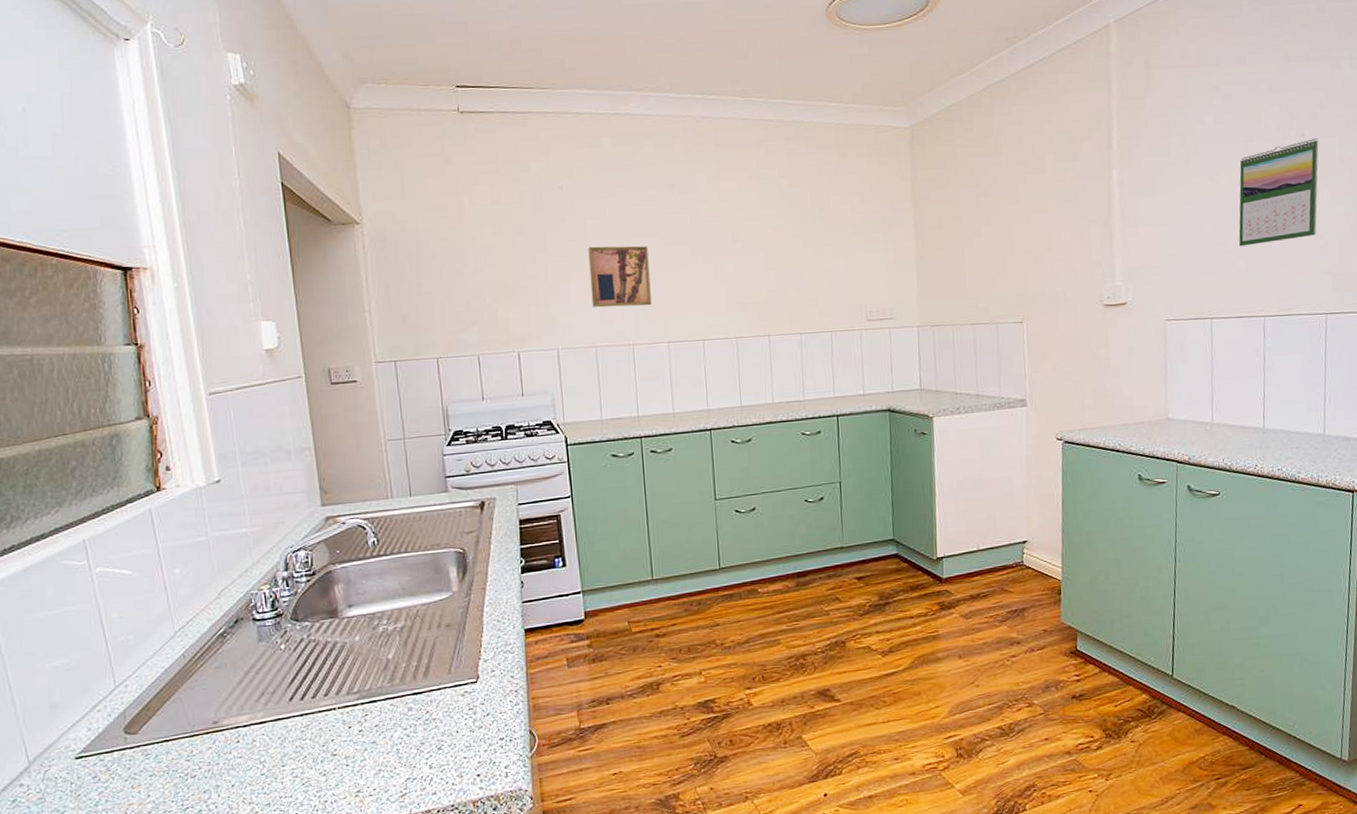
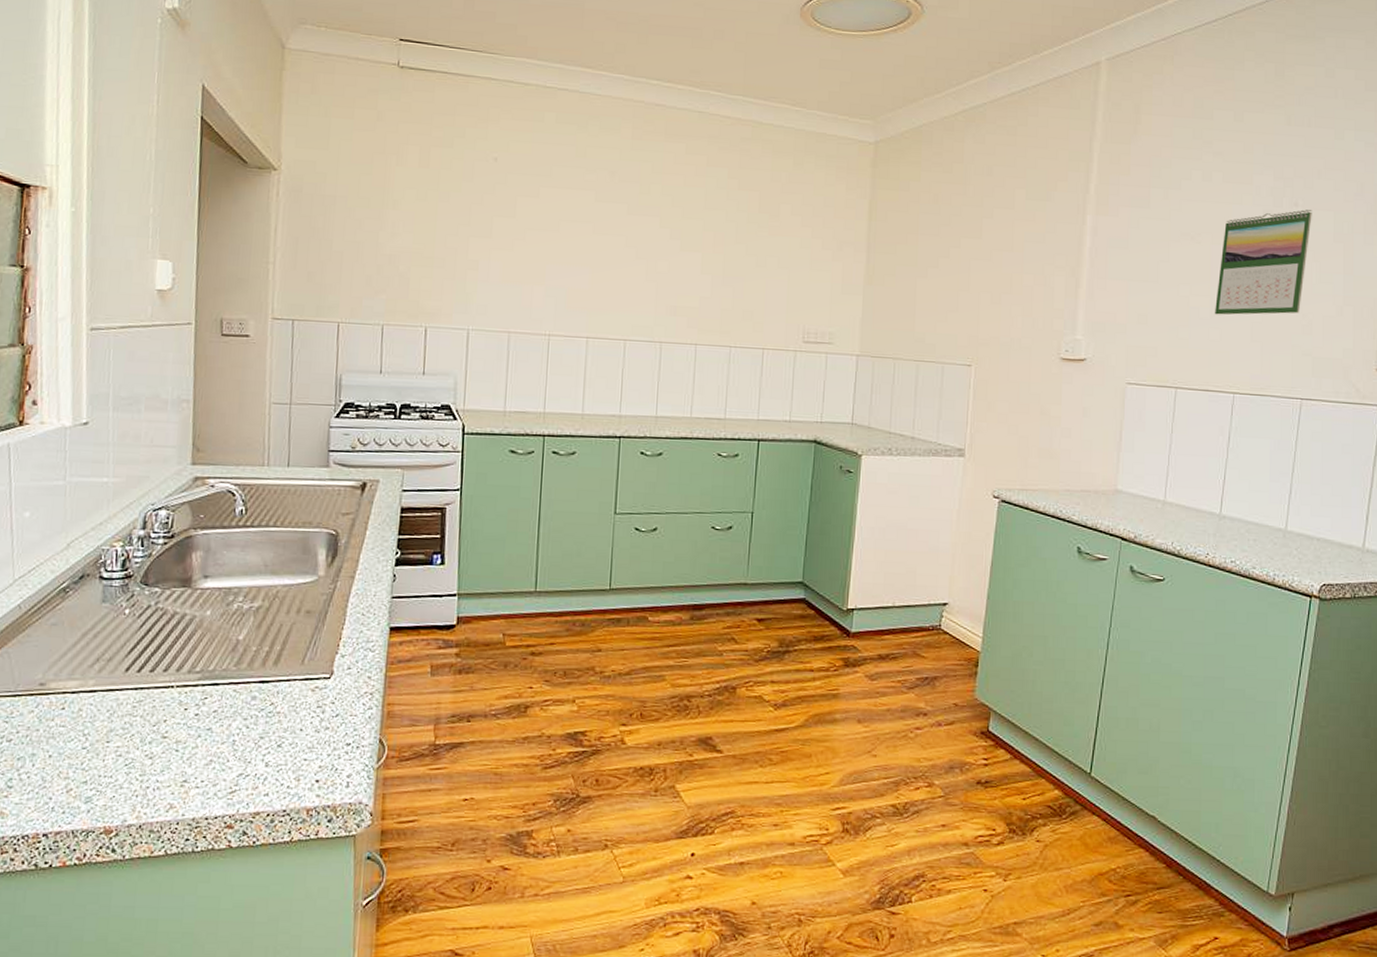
wall art: present [588,246,652,308] -> none [511,225,579,296]

